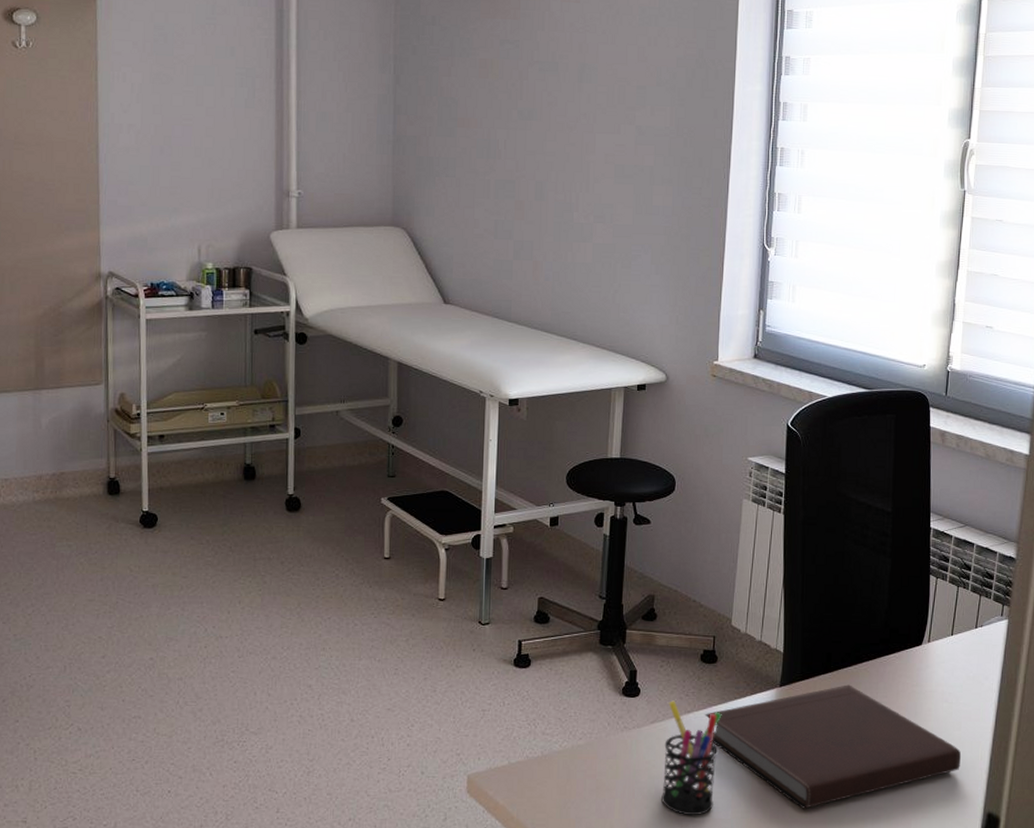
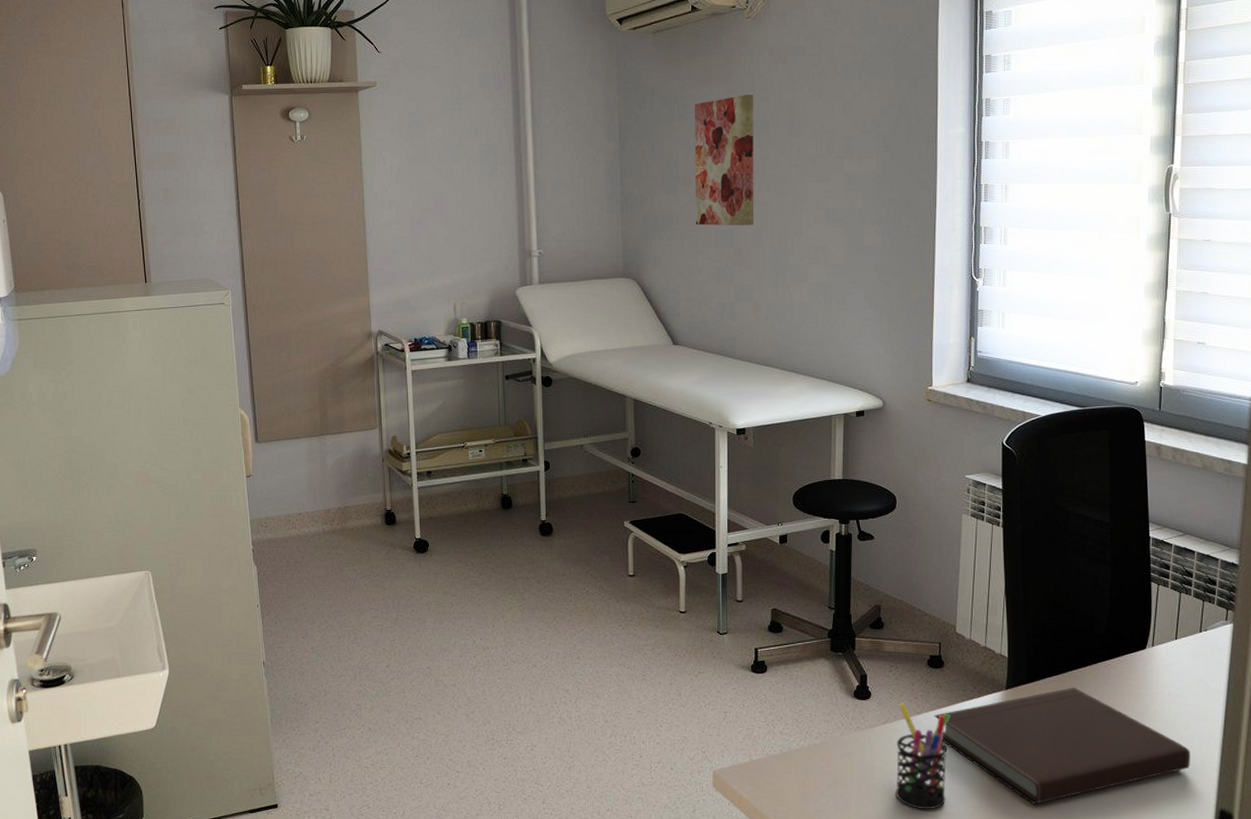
wall art: none [473,32,543,177] -> present [695,94,754,226]

